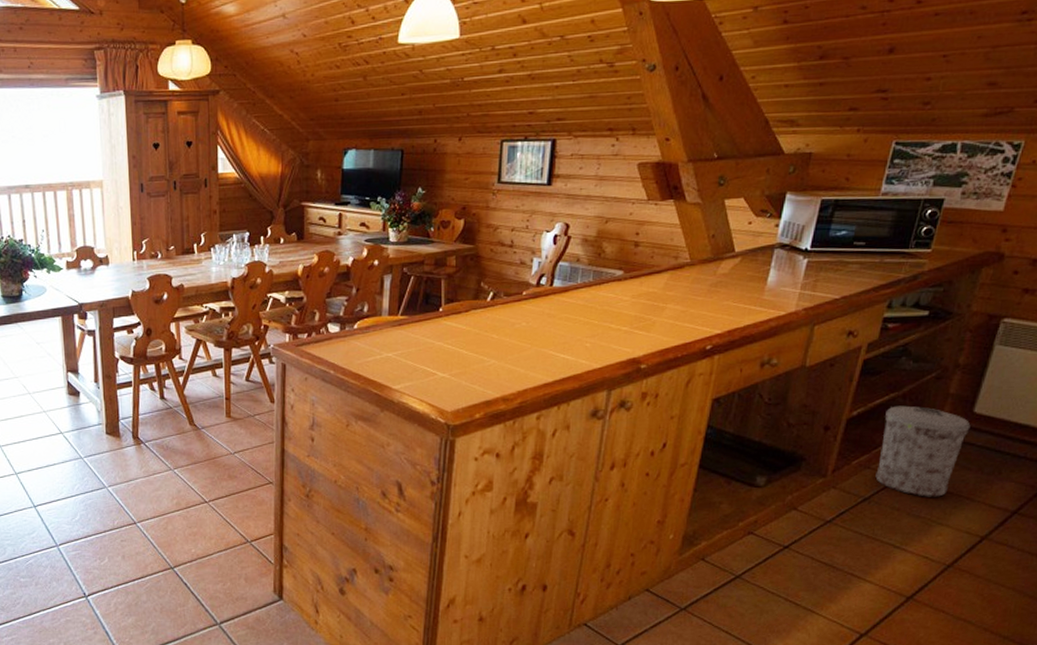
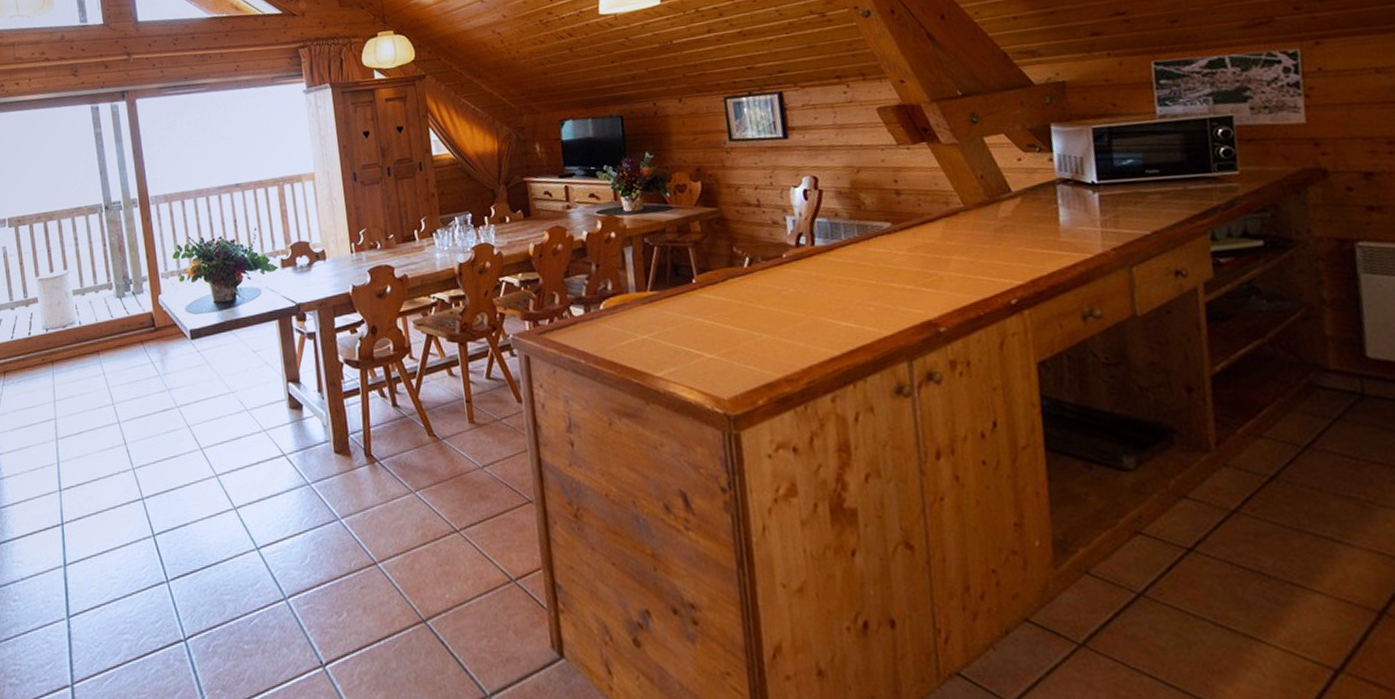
trash can: present [875,405,971,497] -> none [1255,354,1375,471]

